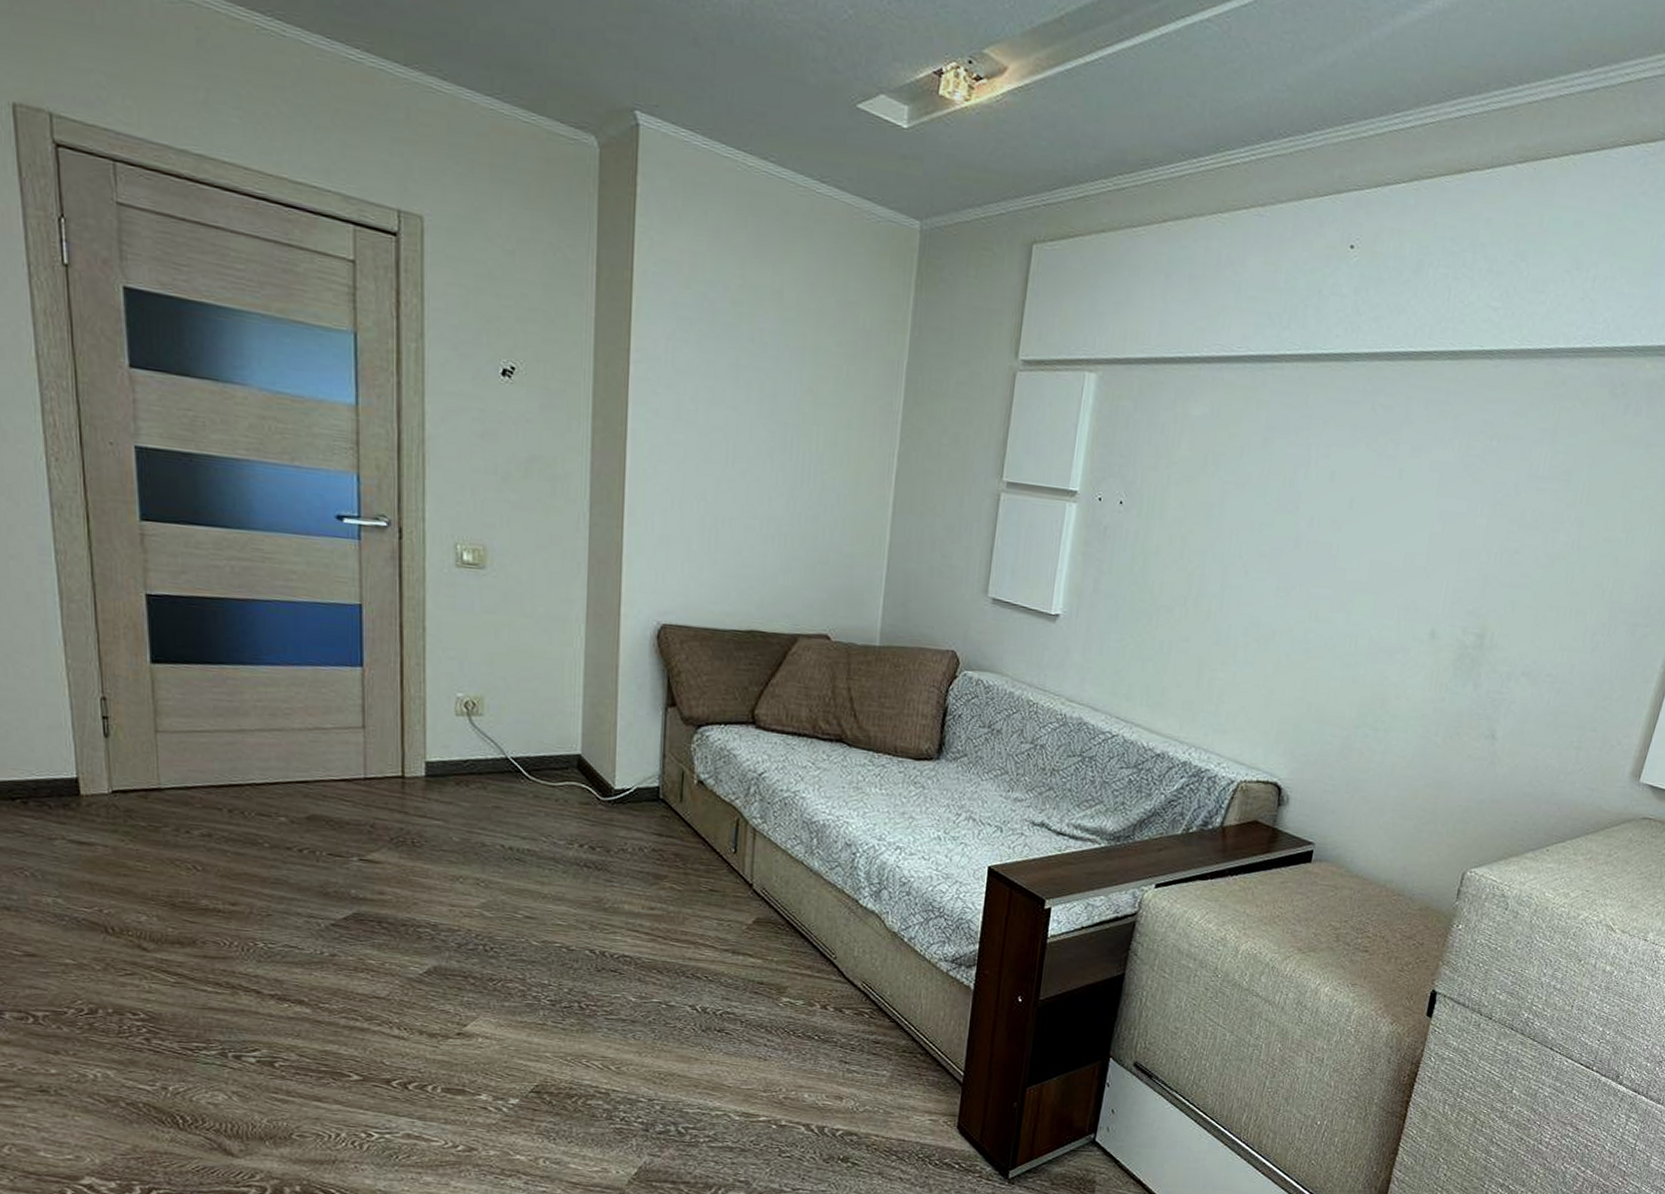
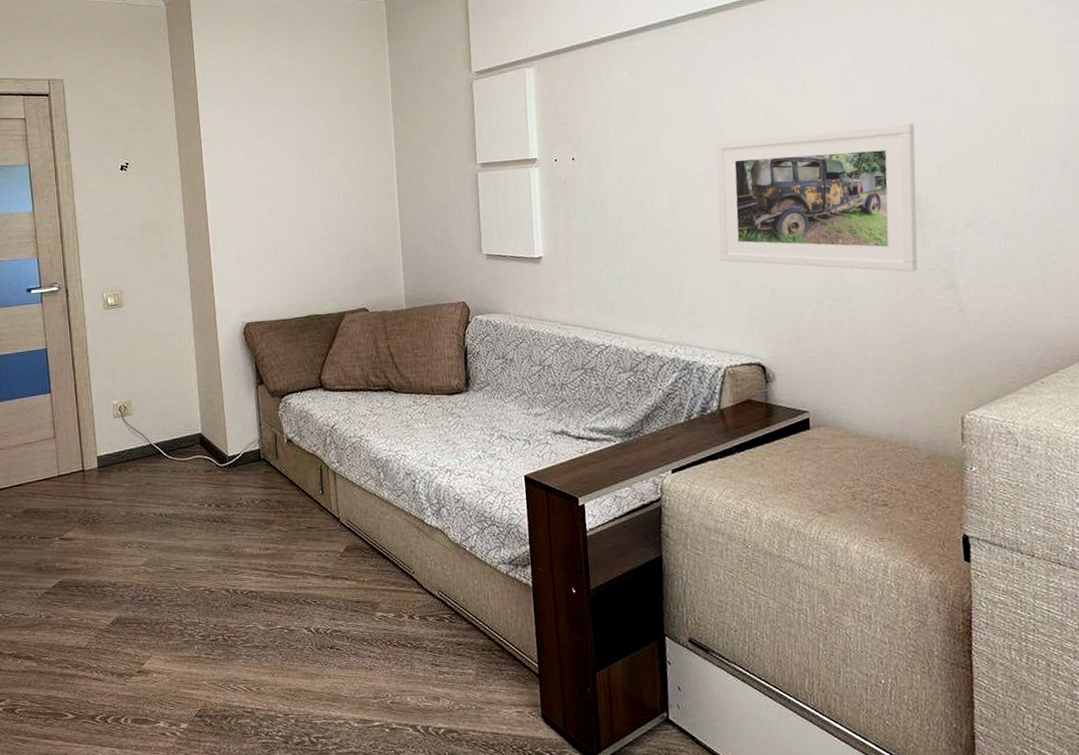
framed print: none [1262,520,1503,713] -> present [716,123,918,273]

